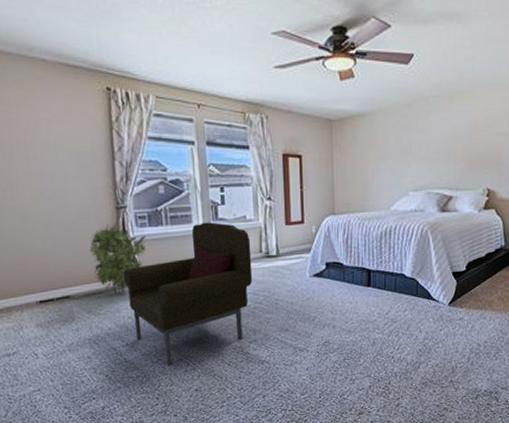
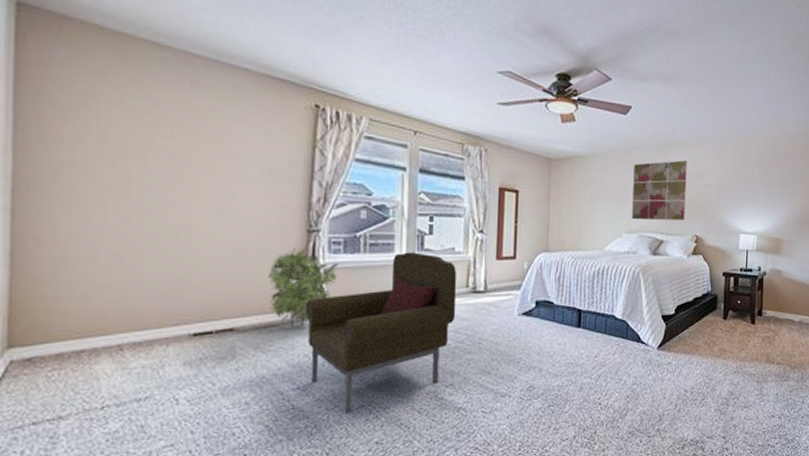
wall art: none [418,109,477,177] -> present [632,160,687,221]

